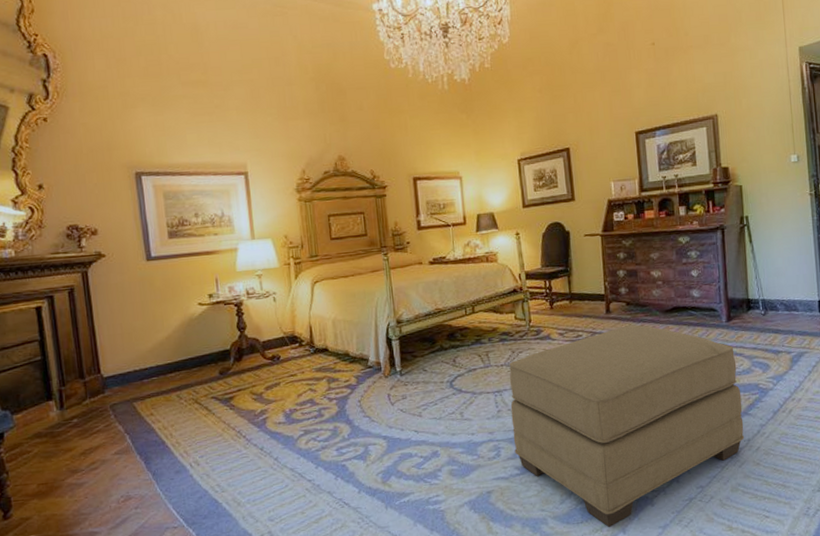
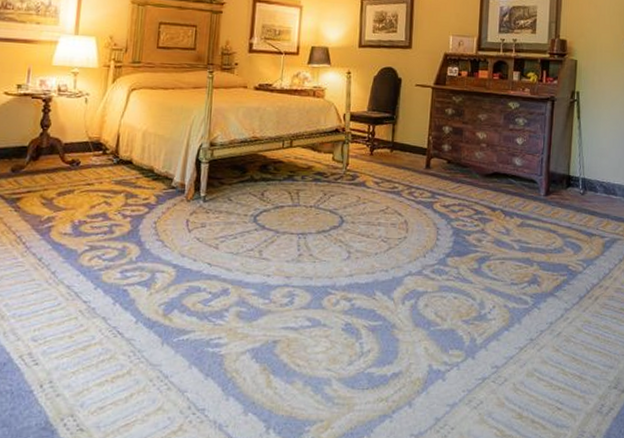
ottoman: present [509,324,745,527] -> none [309,184,550,398]

